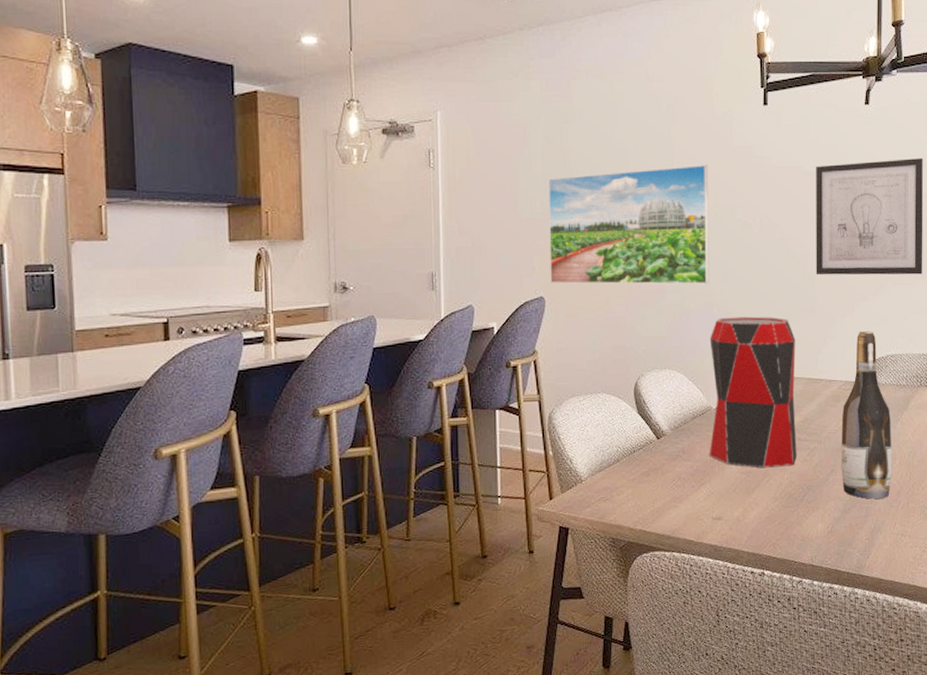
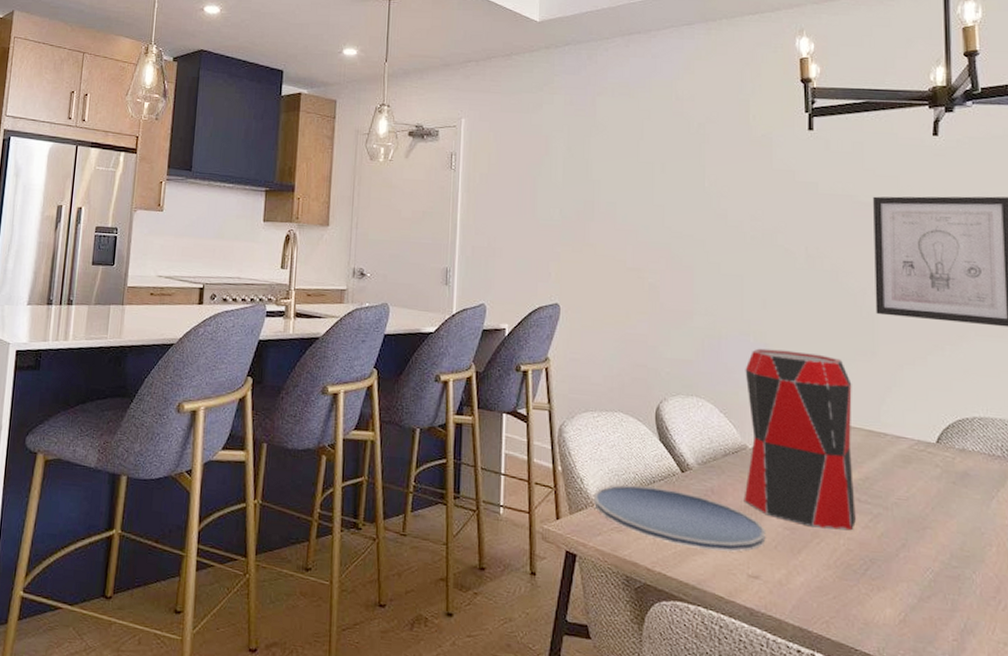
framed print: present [548,164,709,285] -> none [566,185,745,311]
plate: none [581,455,727,504] -> present [593,484,766,552]
wine bottle: present [841,331,892,499] -> none [914,385,987,592]

